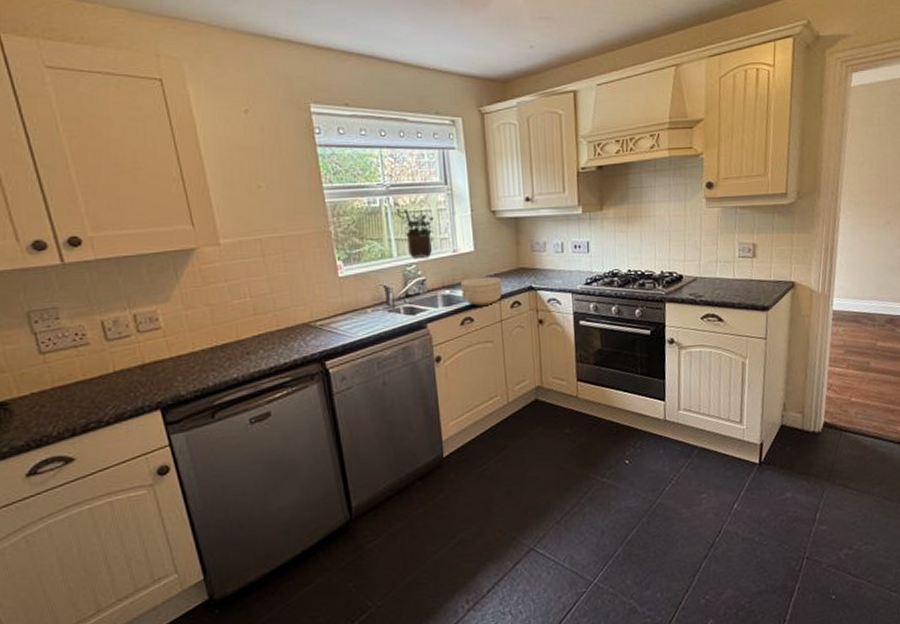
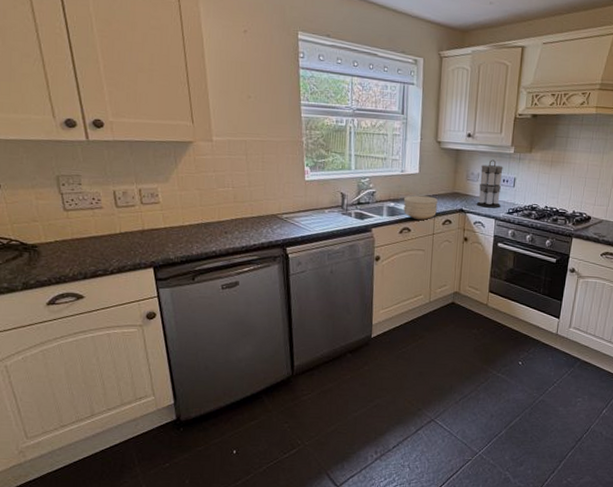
potted plant: present [394,203,434,260] -> none [357,124,389,175]
spice rack: none [546,224,576,281] -> present [476,159,503,208]

